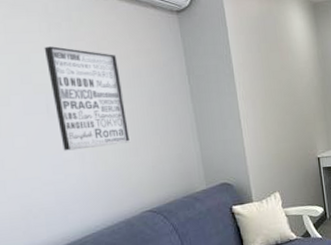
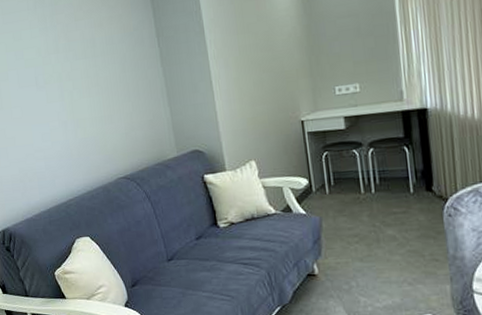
wall art: present [44,46,131,151] -> none [31,22,106,120]

